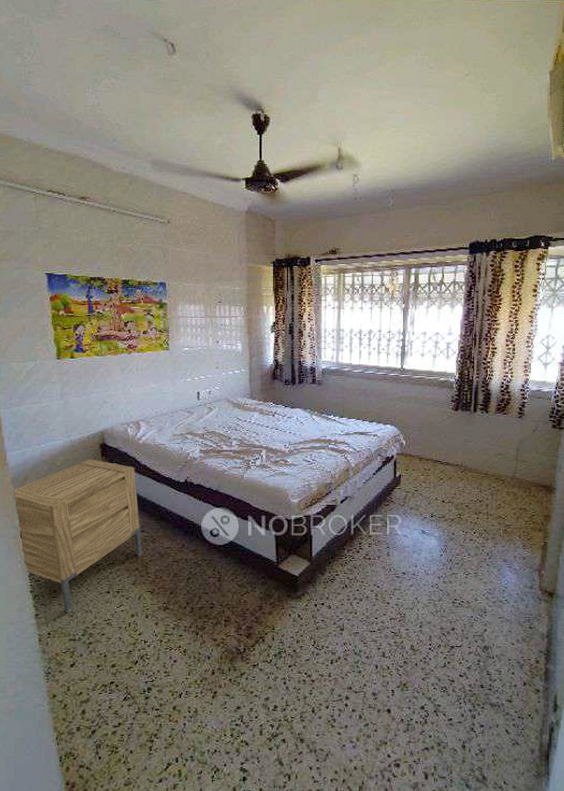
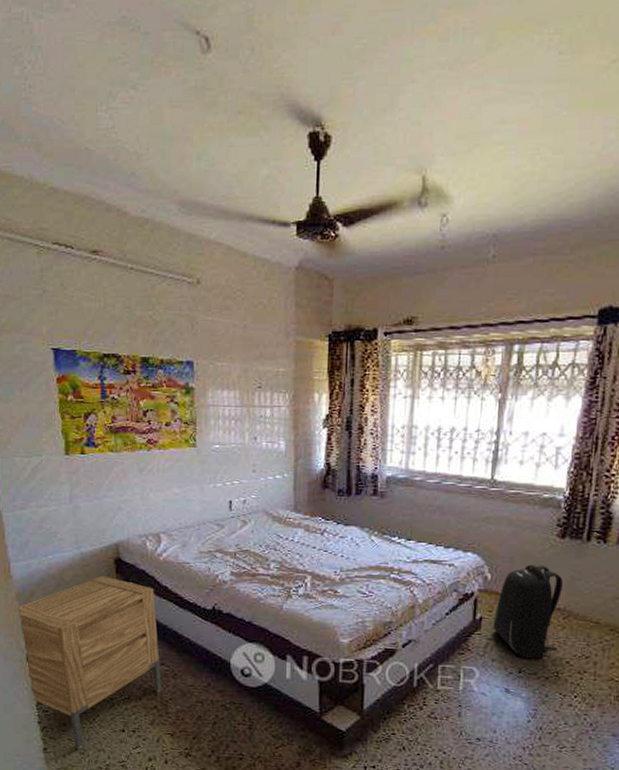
backpack: none [410,432,459,505] -> present [493,564,563,659]

